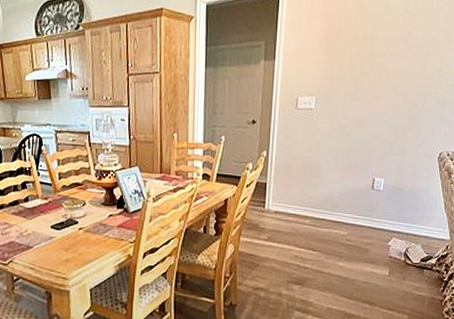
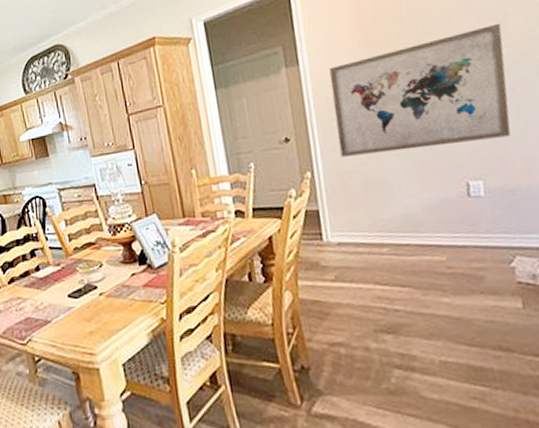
wall art: none [291,58,423,148] -> present [329,23,511,157]

